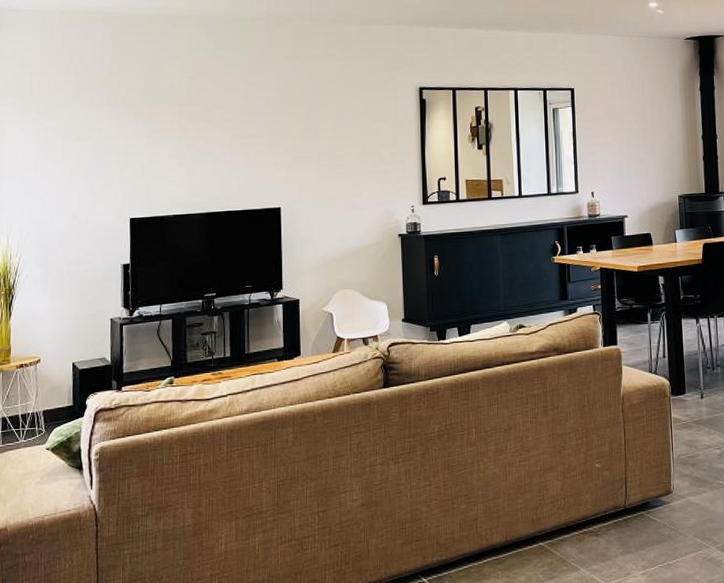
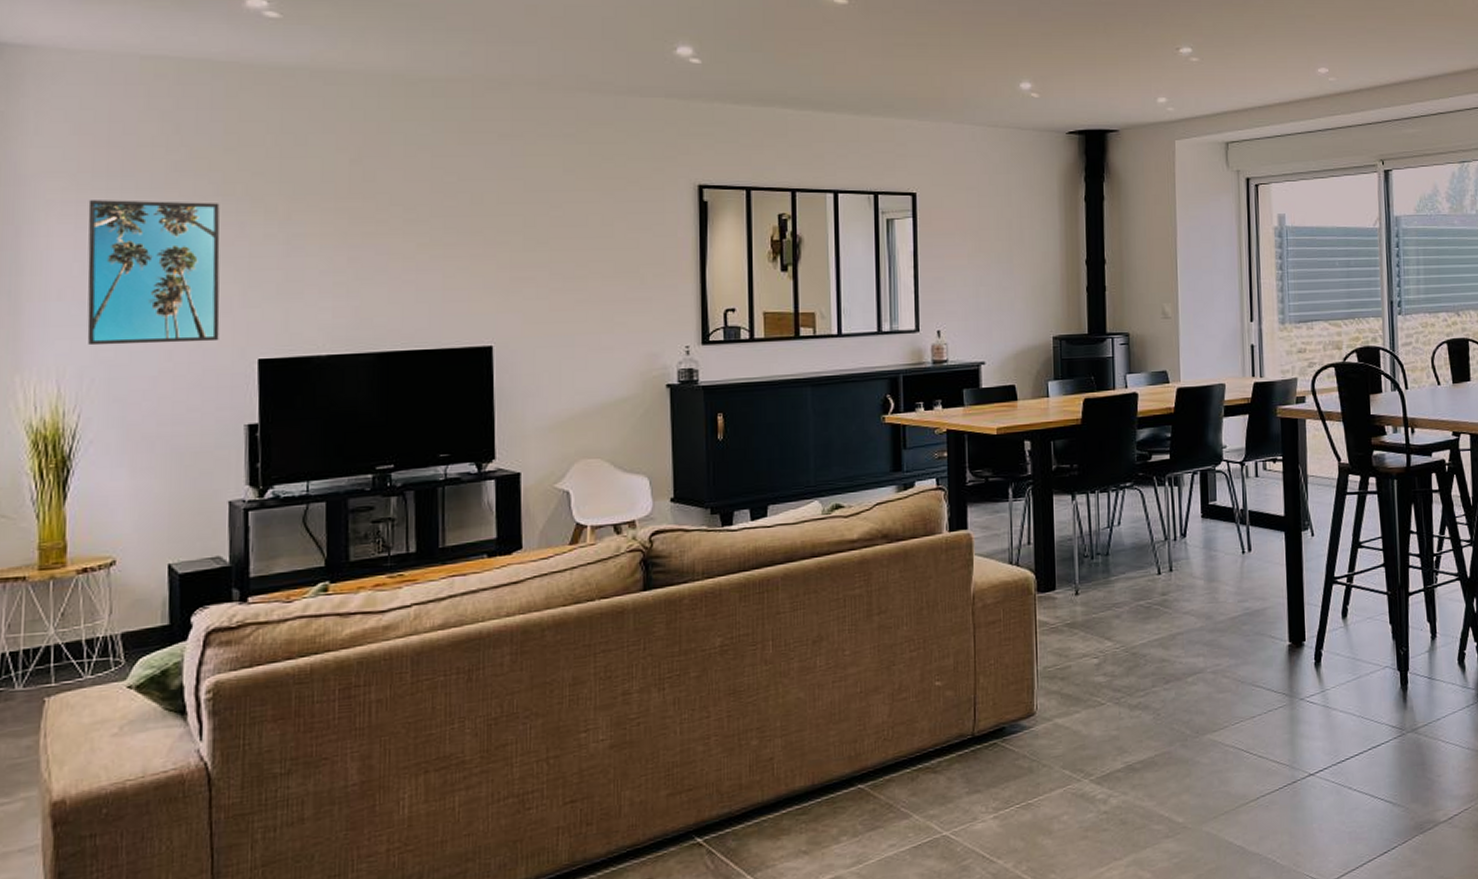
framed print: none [25,110,107,210] -> present [87,200,220,346]

